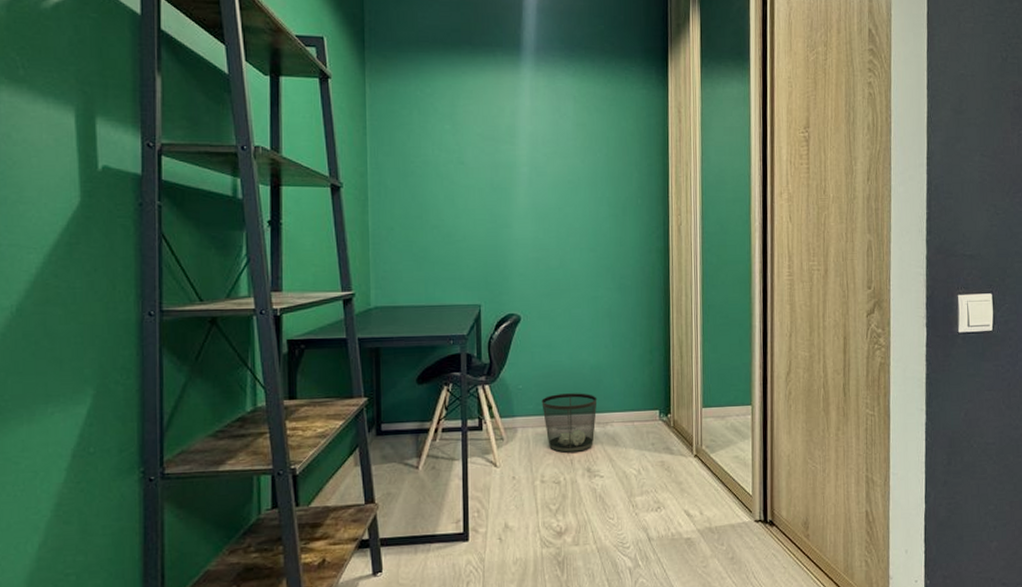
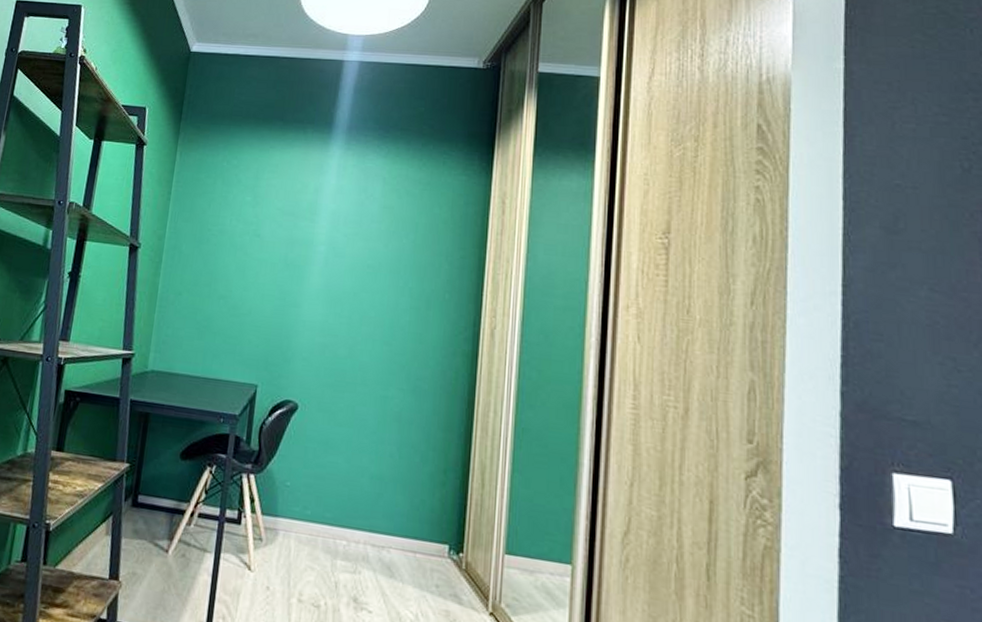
waste bin: present [541,393,598,453] -> none [309,500,375,575]

